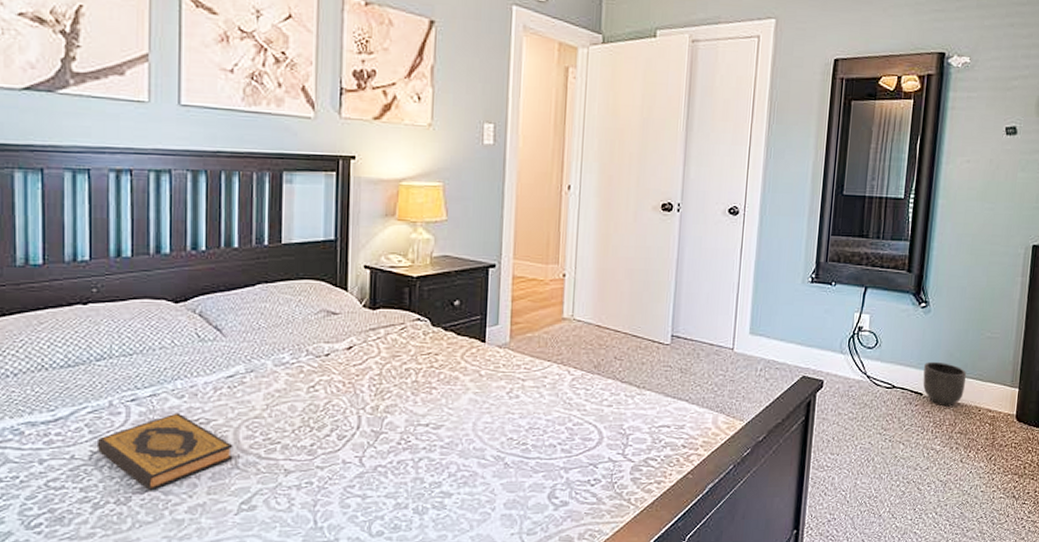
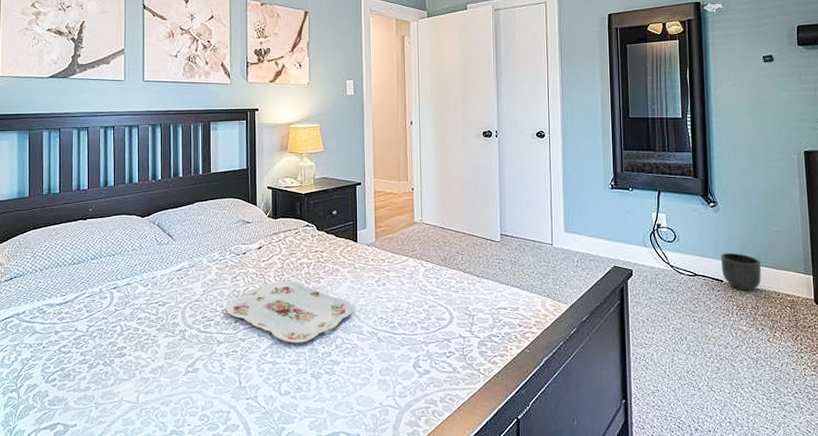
hardback book: present [96,412,233,490] -> none [91,297,182,355]
serving tray: none [298,390,476,471] -> present [226,280,354,343]

